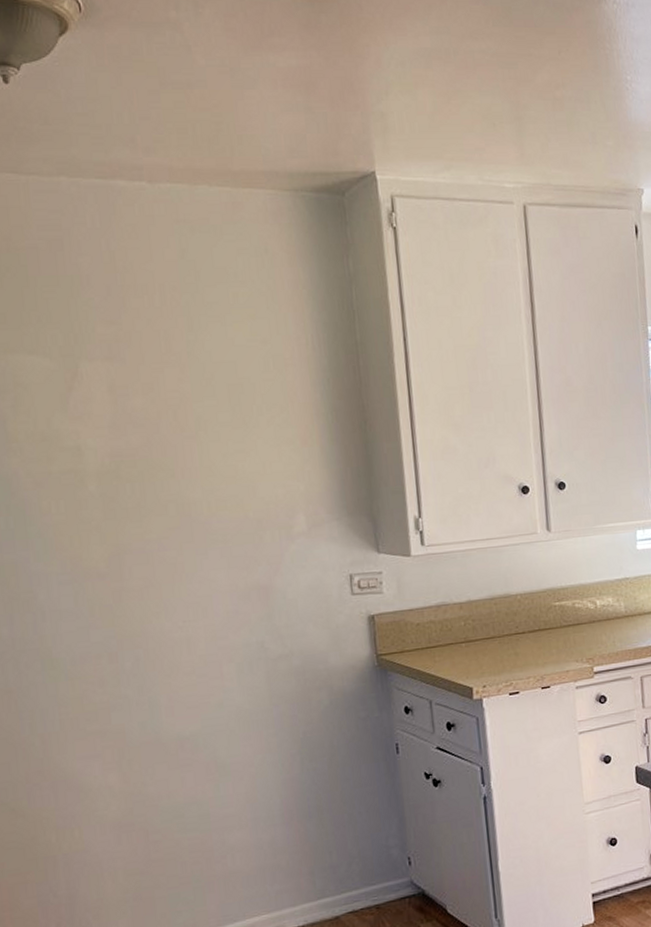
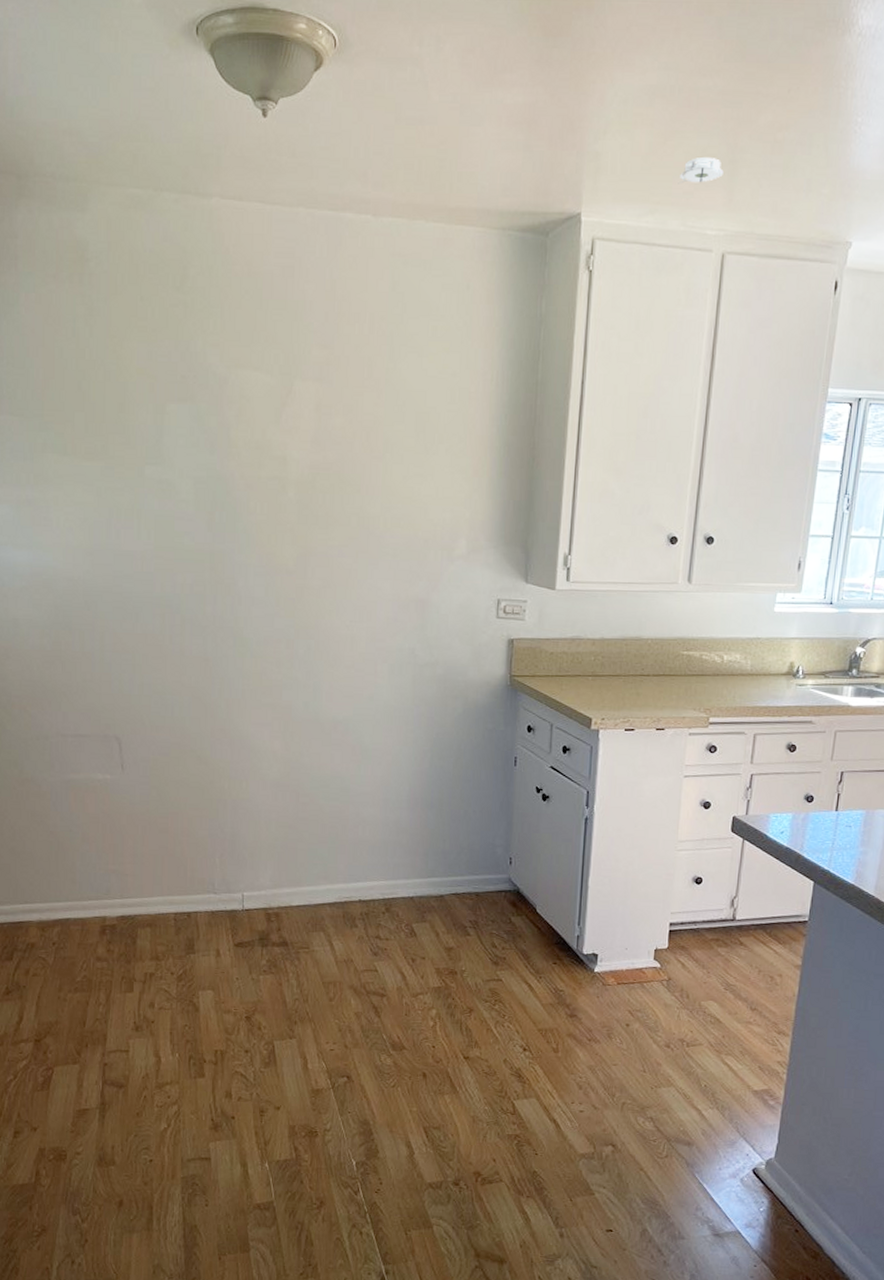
smoke detector: none [468,115,511,141] -> present [678,158,724,184]

